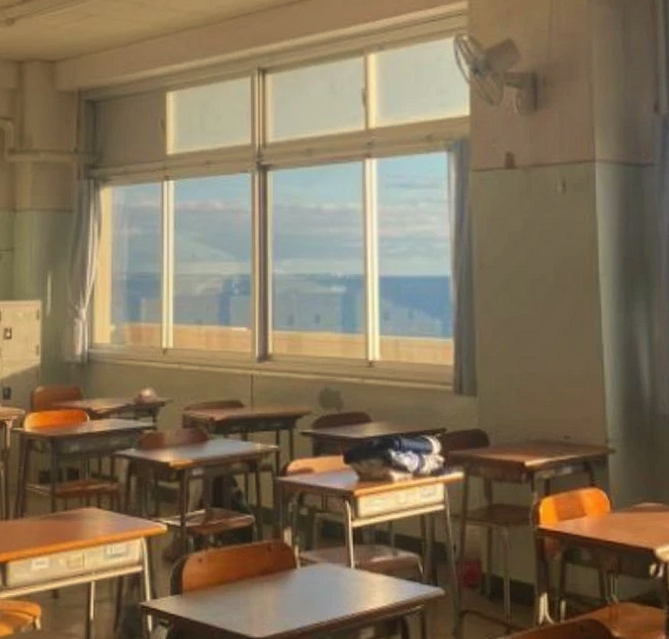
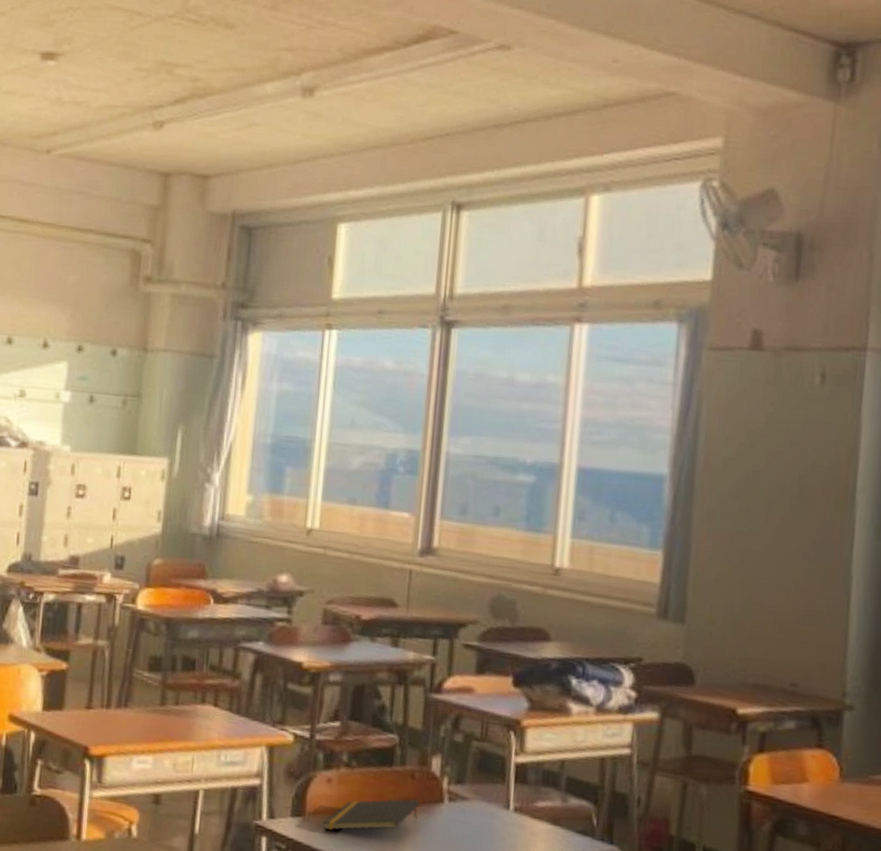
notepad: none [199,567,276,603] -> present [323,798,419,830]

